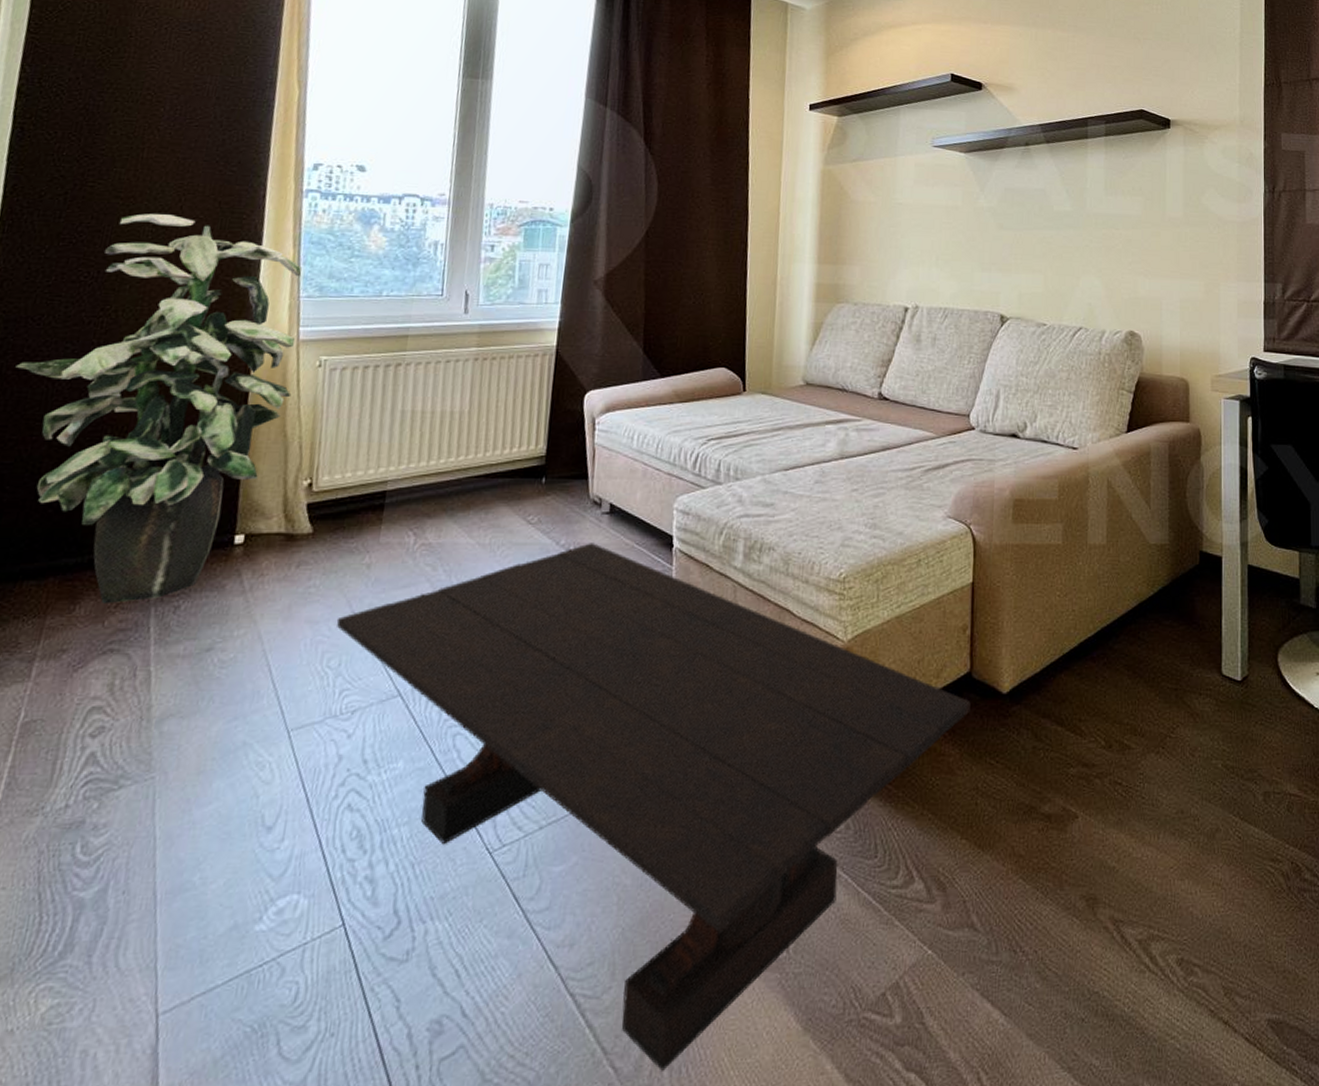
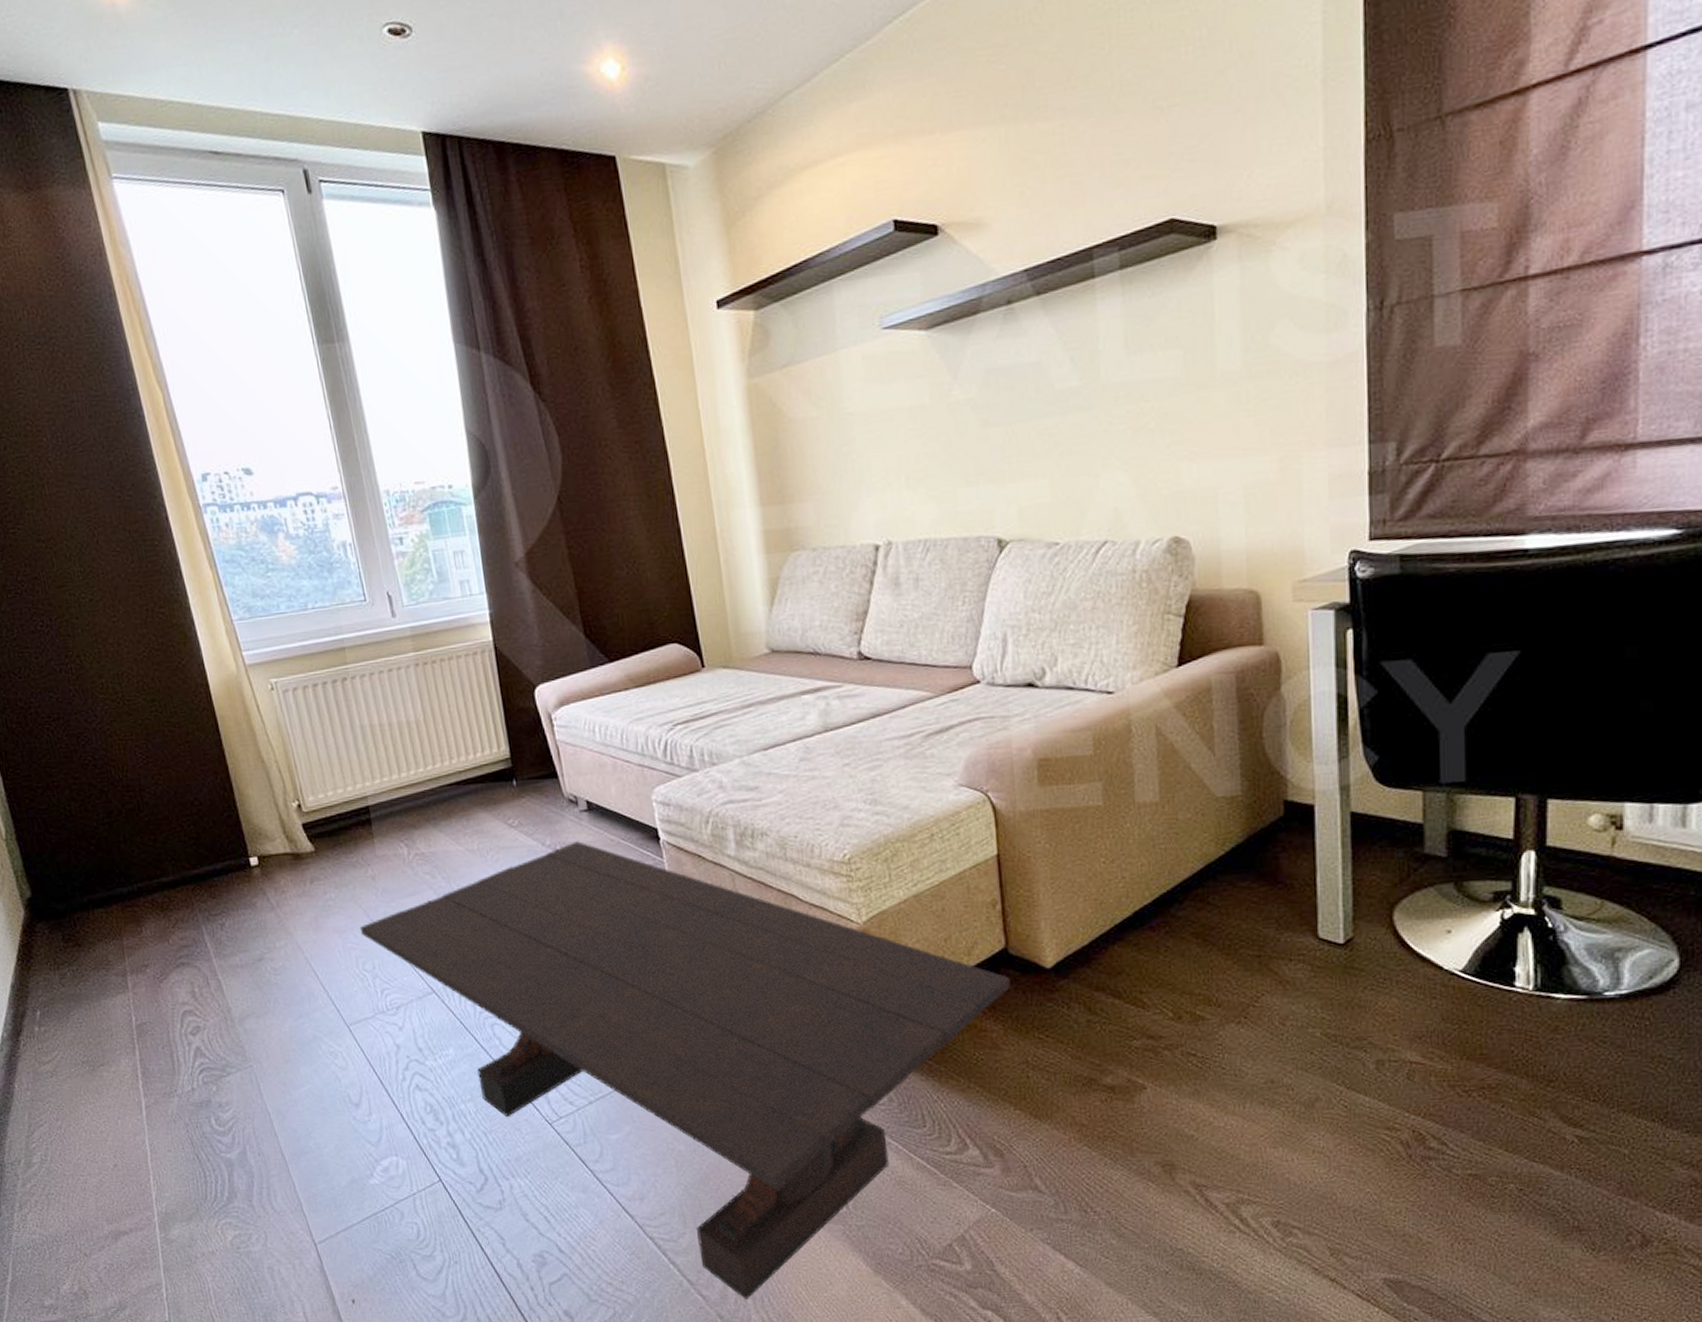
indoor plant: present [15,213,302,603] -> none [17,551,256,924]

